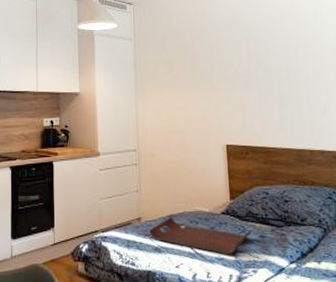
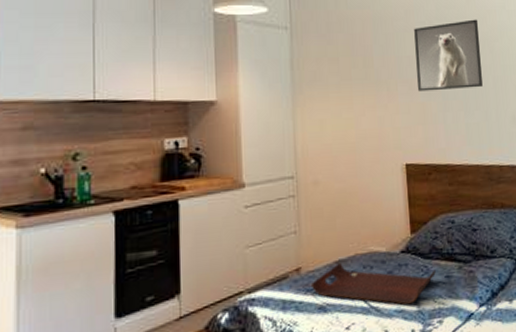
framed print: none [235,29,296,88] -> present [414,19,483,92]

